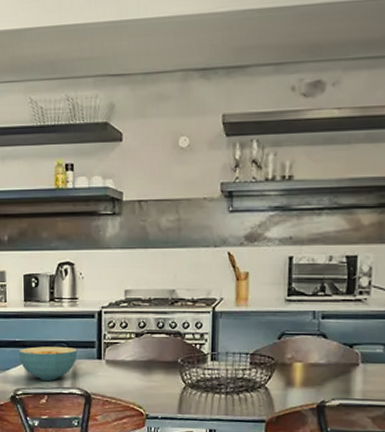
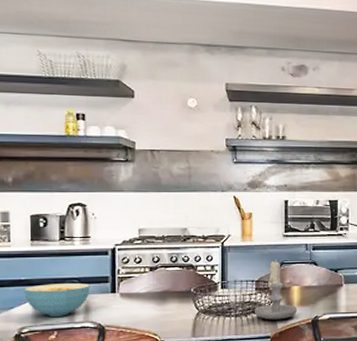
candle: none [248,329,299,402] -> present [255,259,297,320]

